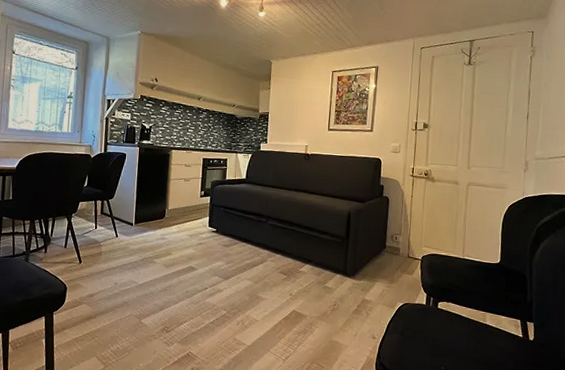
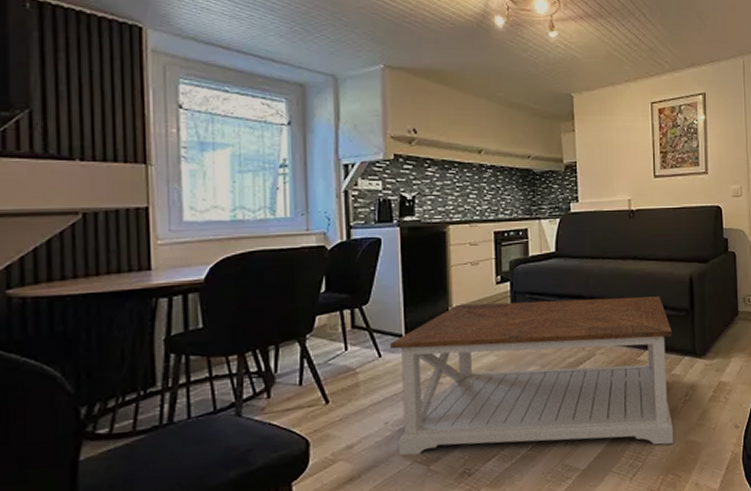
coffee table: none [121,208,329,340] -> present [390,296,674,456]

